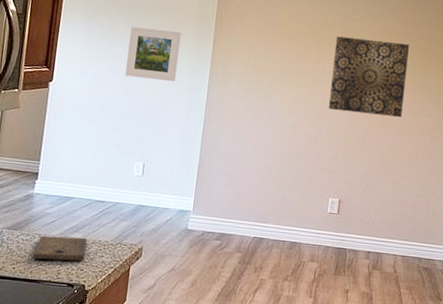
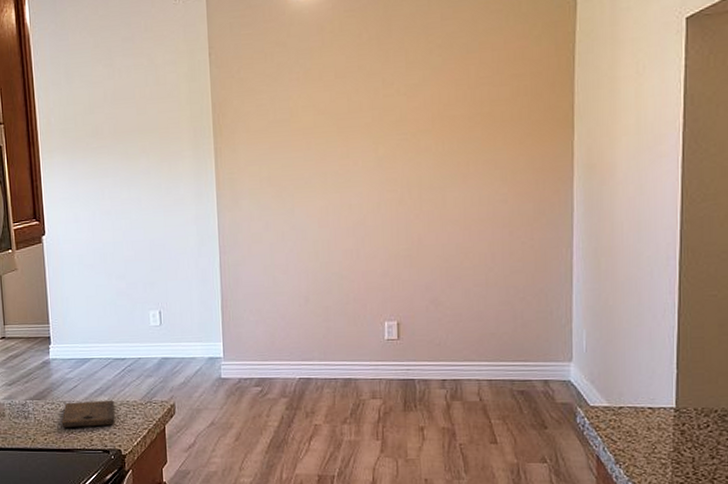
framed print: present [125,26,182,82] -> none [118,152,179,216]
wall art: present [328,36,410,118] -> none [366,113,467,215]

